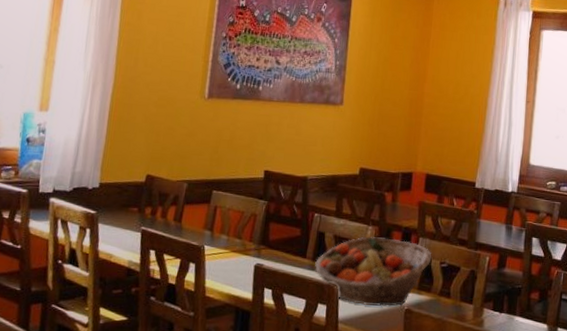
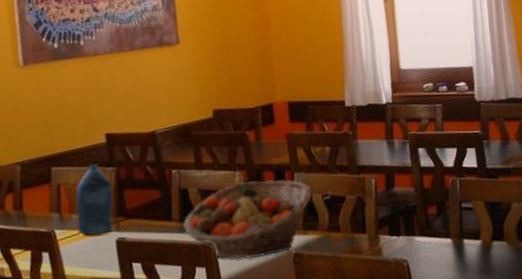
bottle: none [224,195,261,258] -> present [76,164,113,236]

